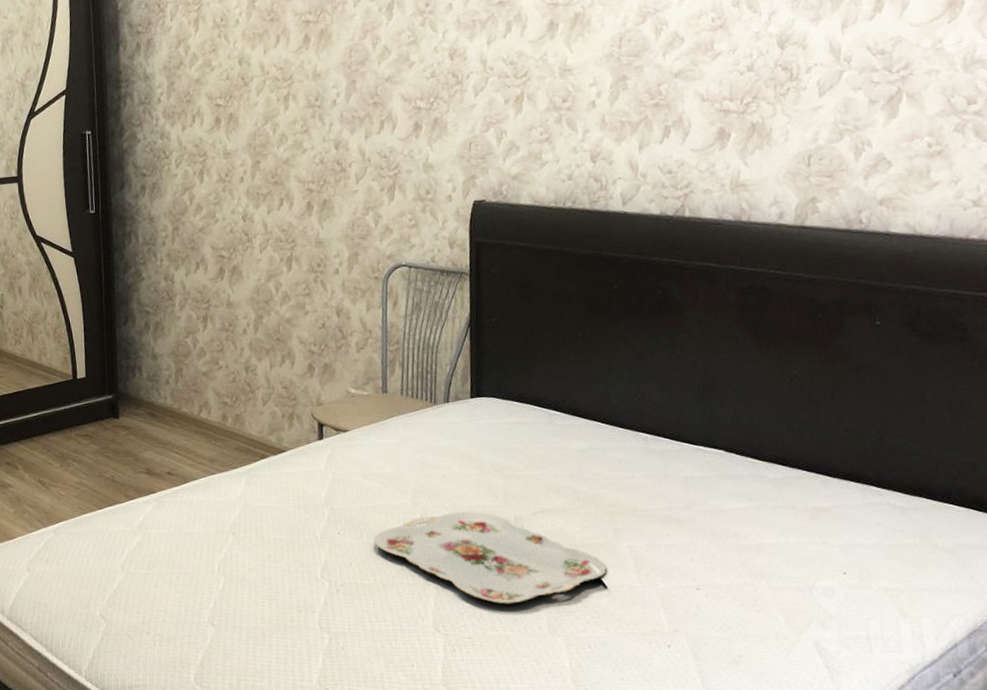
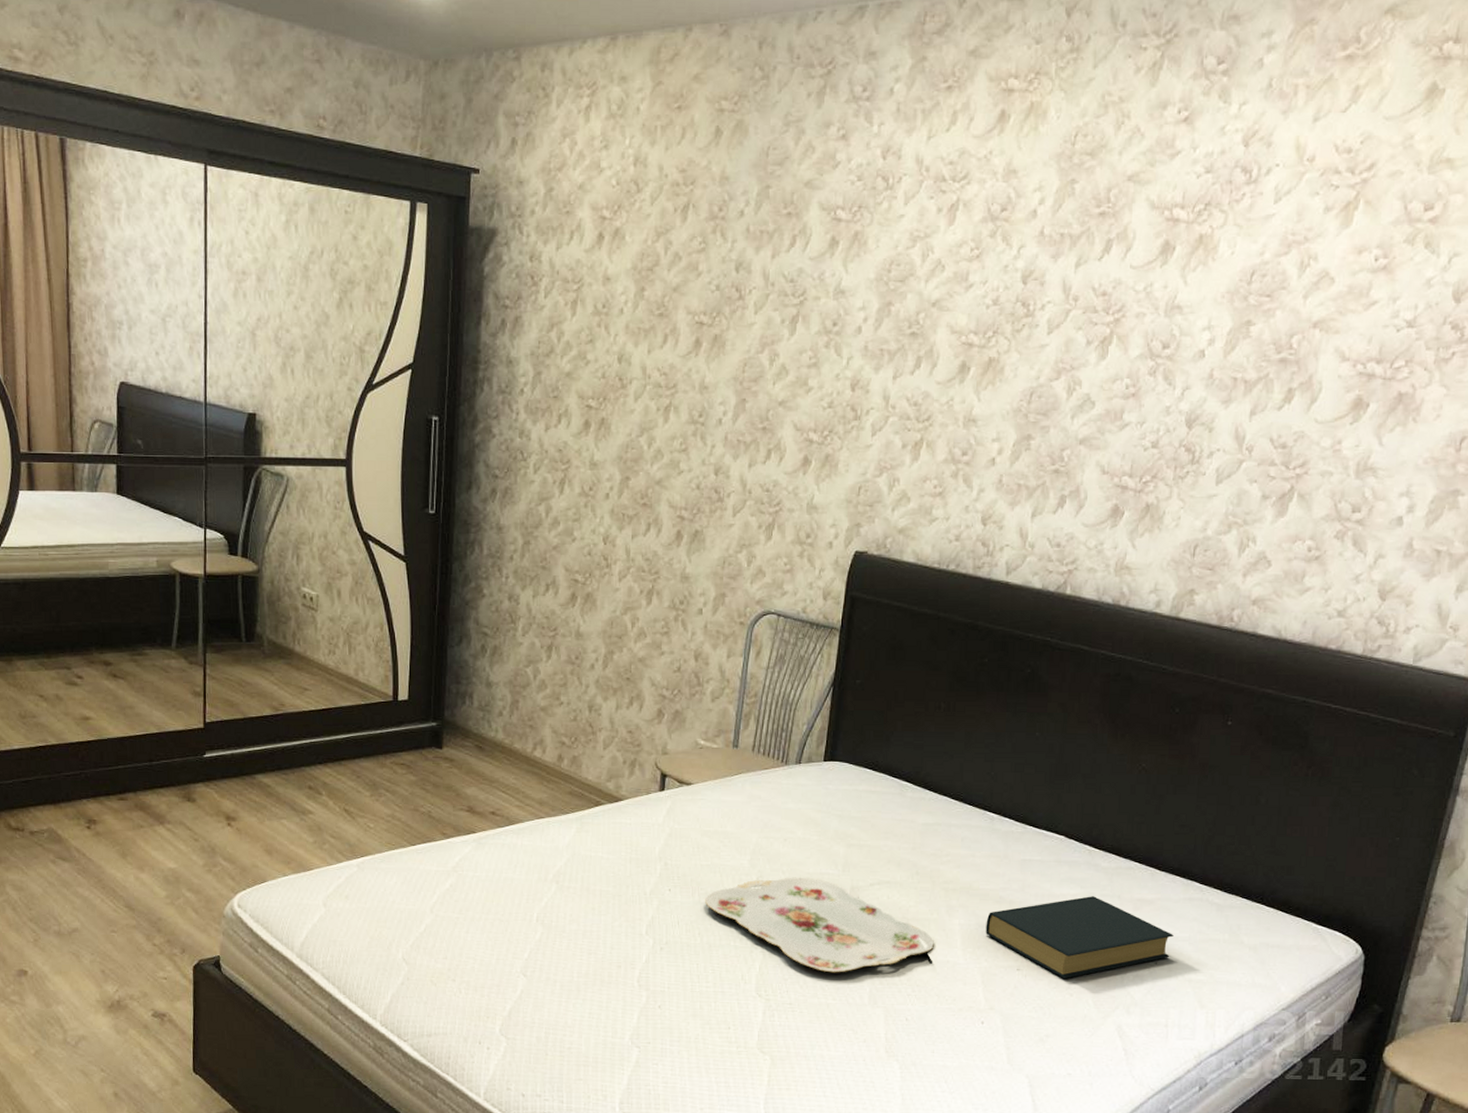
hardback book: none [656,508,859,595] -> present [985,896,1174,978]

